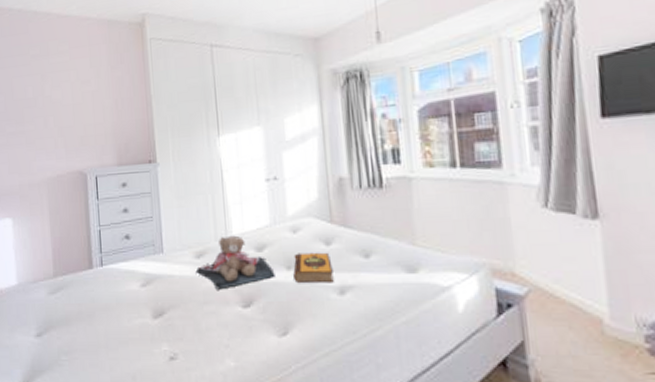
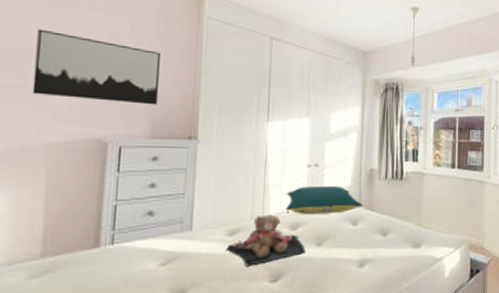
wall art: none [27,80,120,138] -> present [32,29,160,105]
pillow: none [247,200,335,234] -> present [286,185,363,214]
hardback book: present [293,252,334,284] -> none [322,231,356,259]

